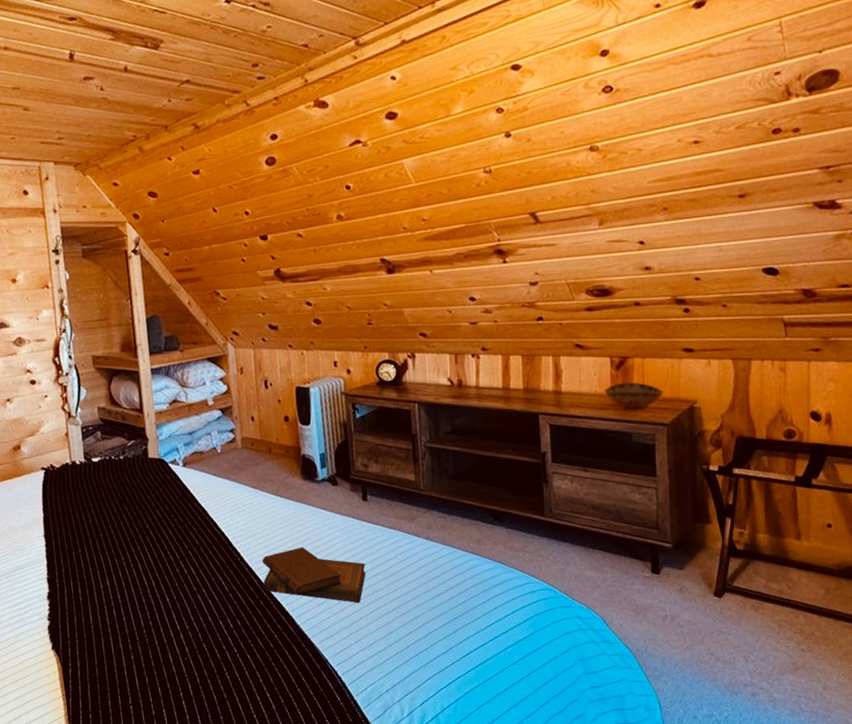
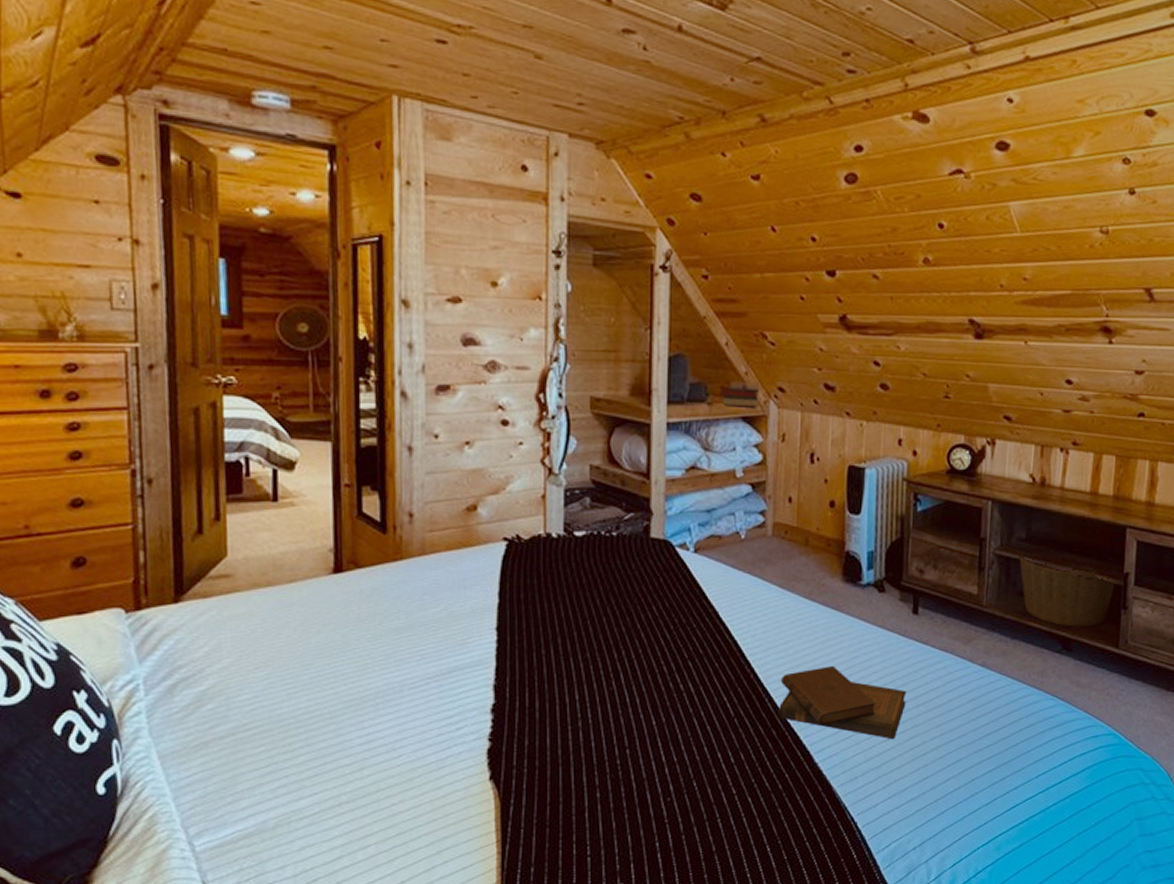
books: none [187,329,220,351] -> present [719,380,760,408]
basket: none [446,438,535,502] -> present [1018,550,1118,627]

